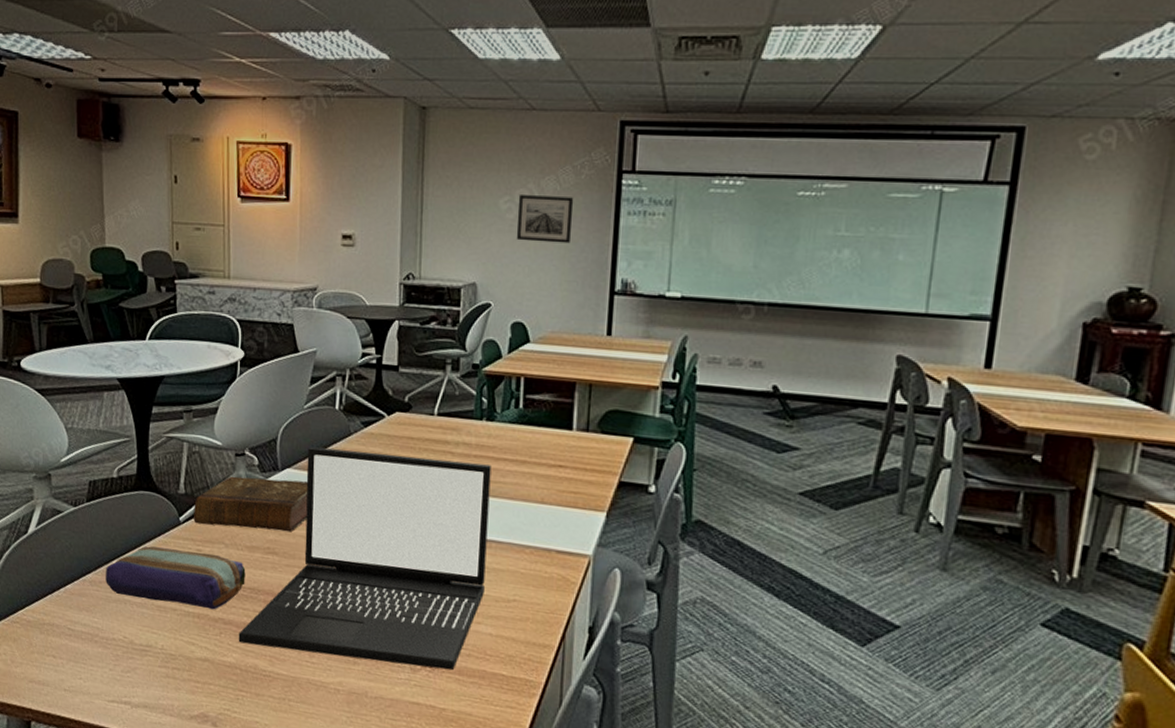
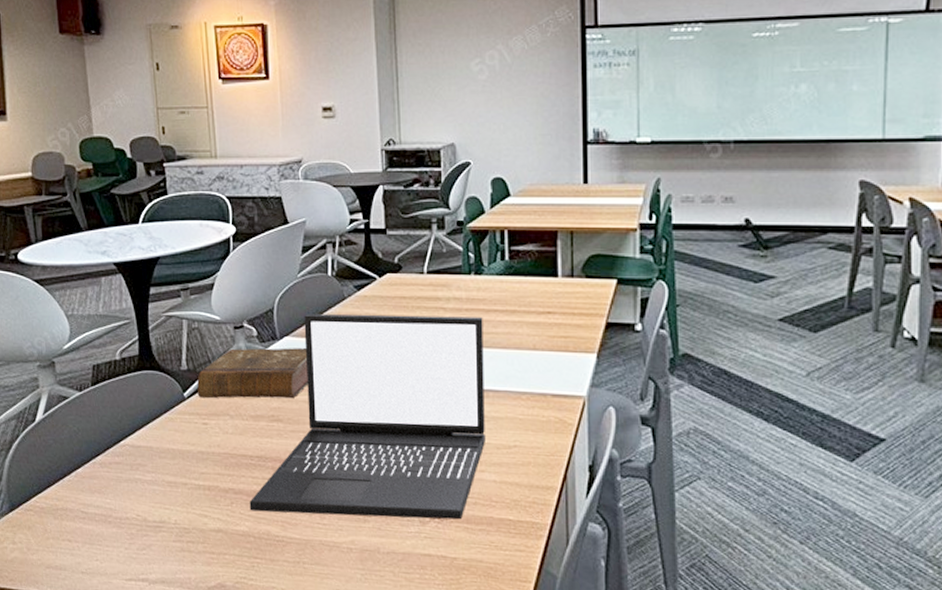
pencil case: present [106,546,246,610] -> none [115,424,253,481]
wall art: present [516,195,574,244] -> none [488,55,542,100]

